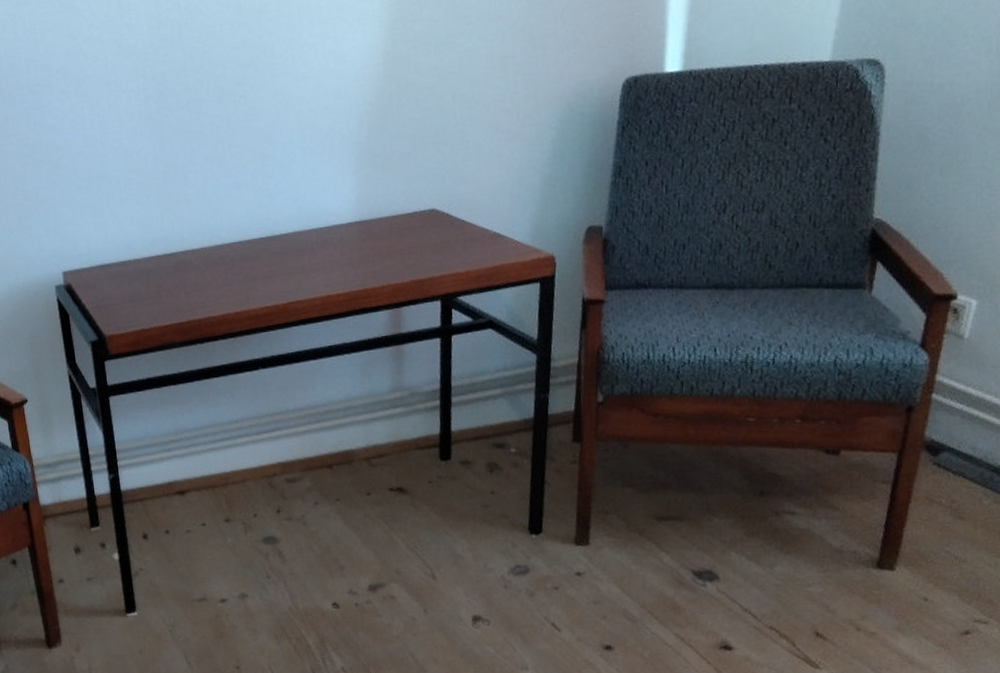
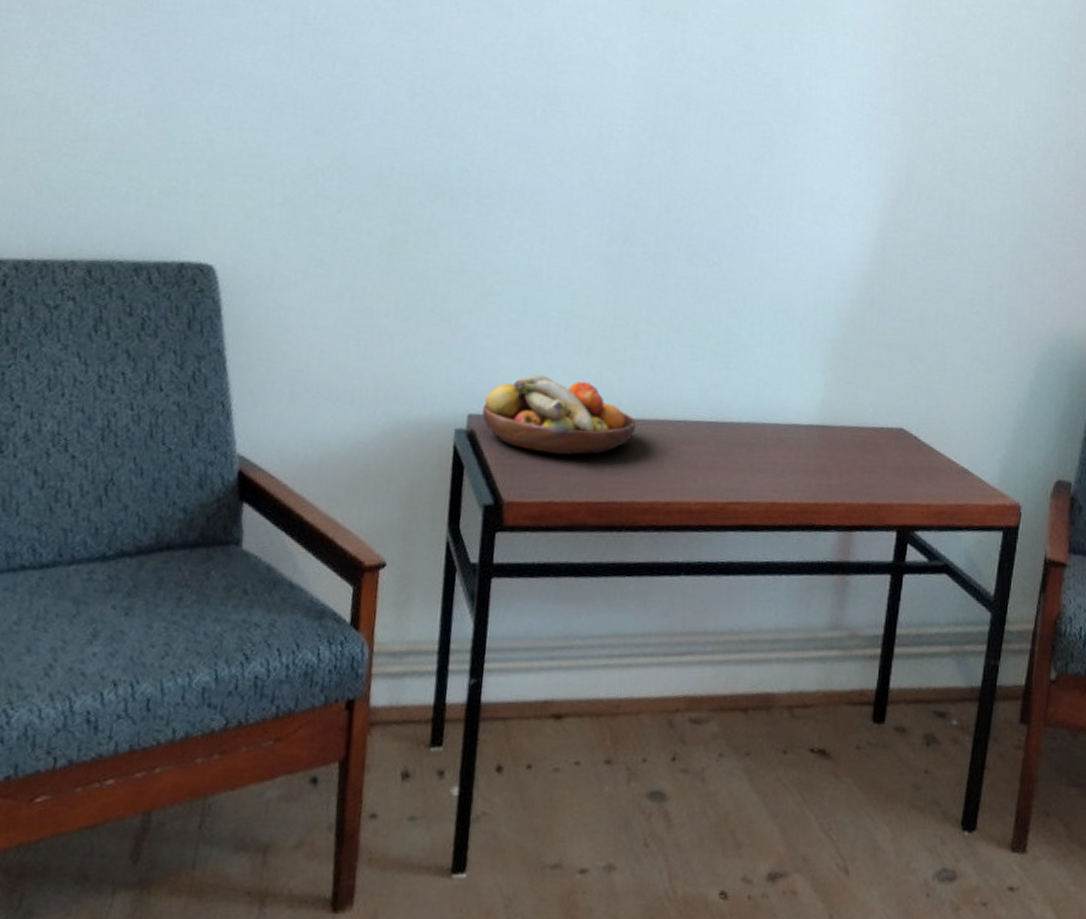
fruit bowl: none [72,225,200,291] -> present [482,374,637,455]

